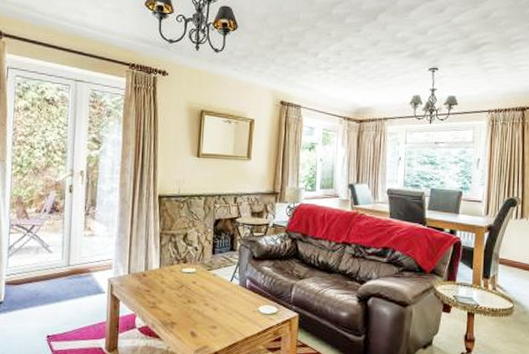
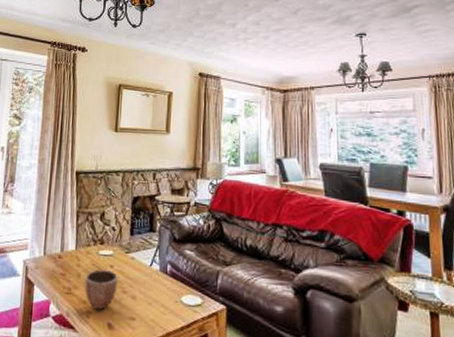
decorative bowl: none [169,285,200,321] -> present [84,269,118,310]

